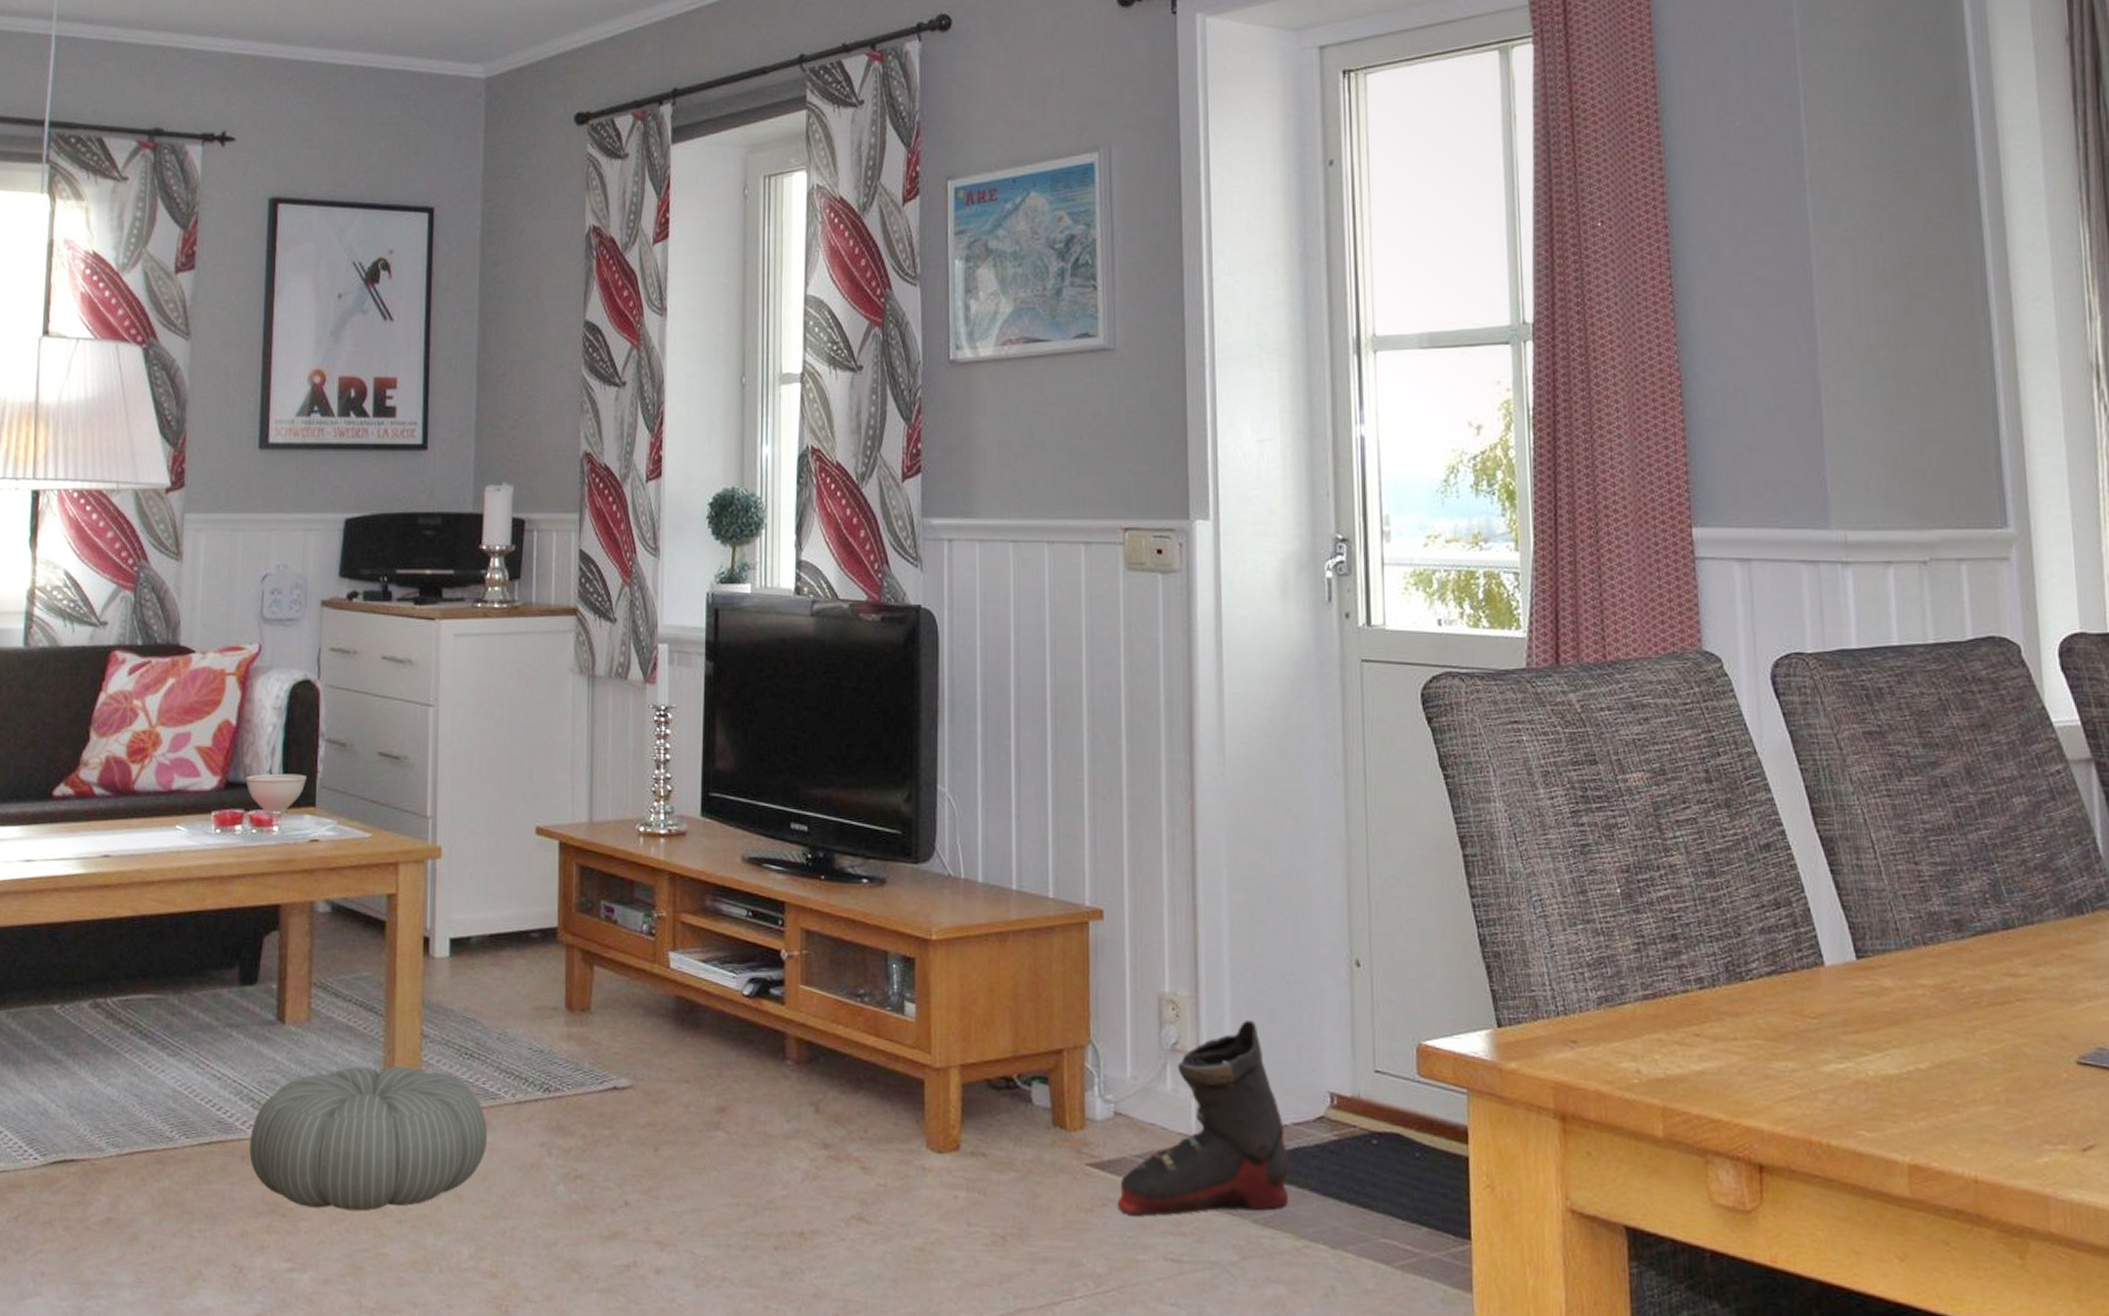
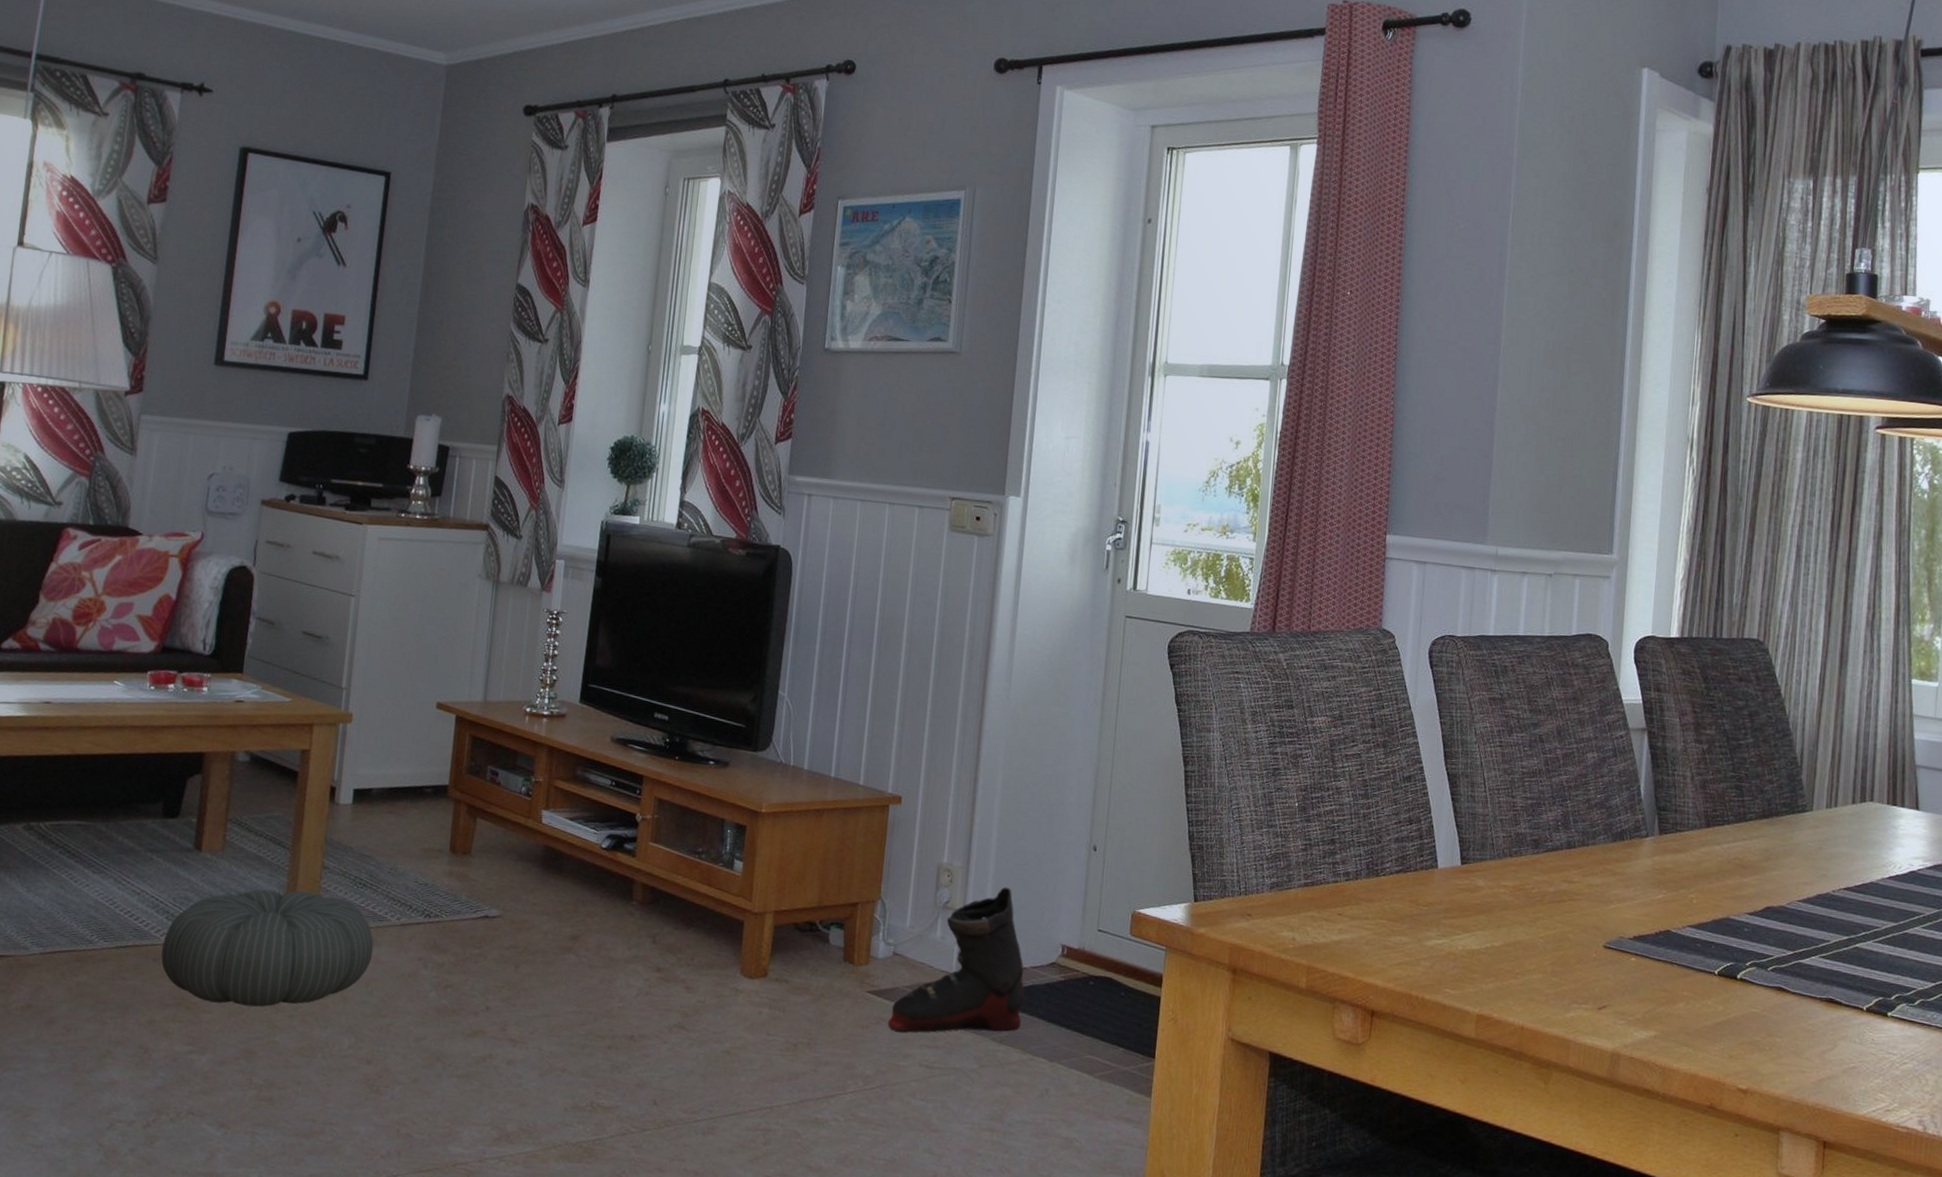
bowl: present [246,773,307,815] -> none [181,642,237,678]

